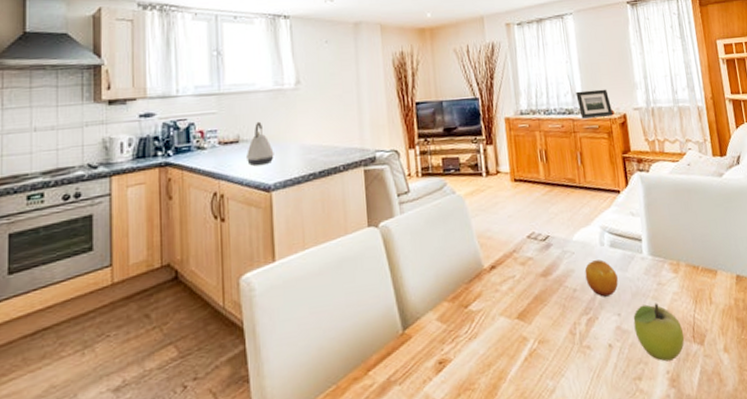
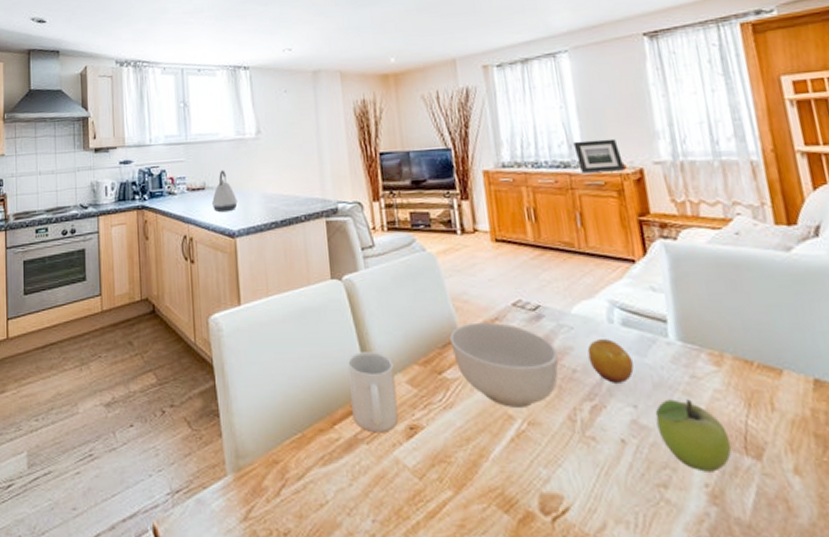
mug: none [382,293,429,373] -> present [347,352,399,433]
bowl: none [475,254,563,330] -> present [450,322,559,408]

